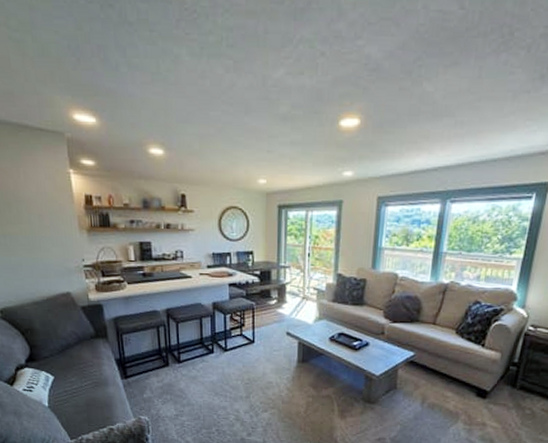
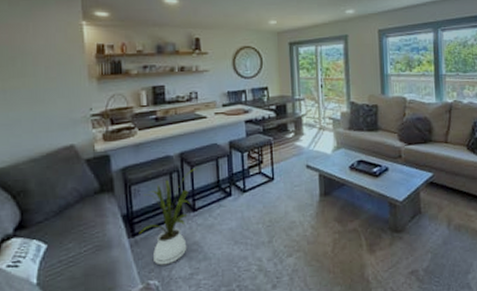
house plant: none [130,324,184,405] -> present [139,167,199,265]

